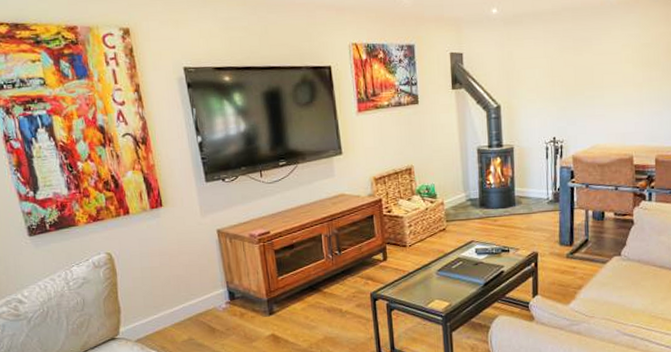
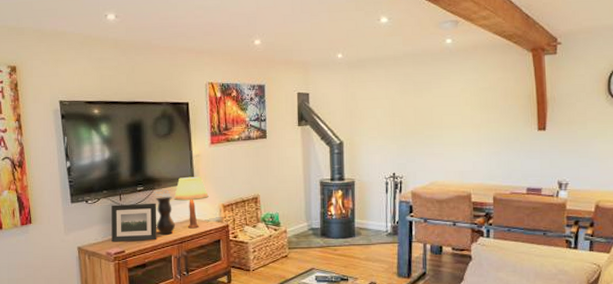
picture frame: none [251,178,305,223] -> present [111,203,157,242]
vase: none [300,171,324,213] -> present [156,197,176,235]
table lamp: none [320,147,359,205] -> present [173,175,209,229]

